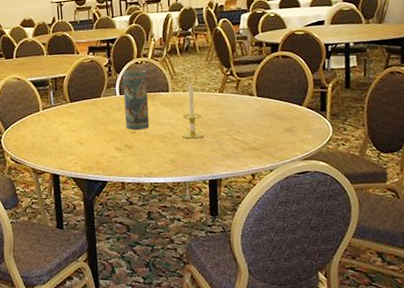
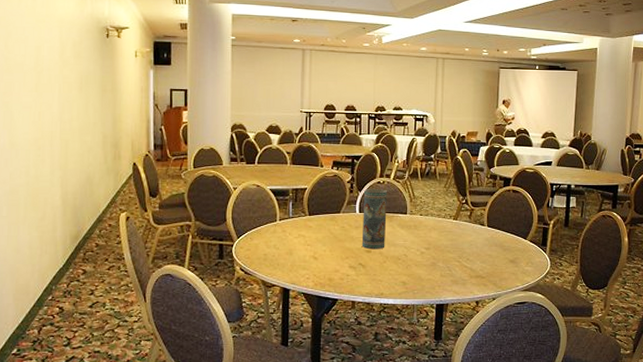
candle: present [181,82,204,139] -> none [415,207,436,263]

